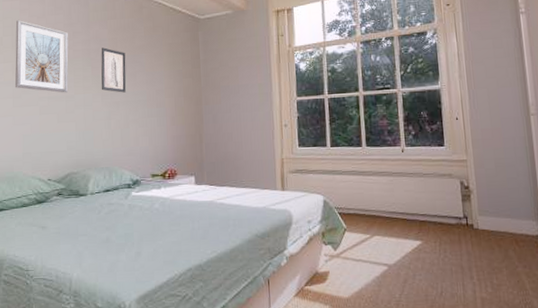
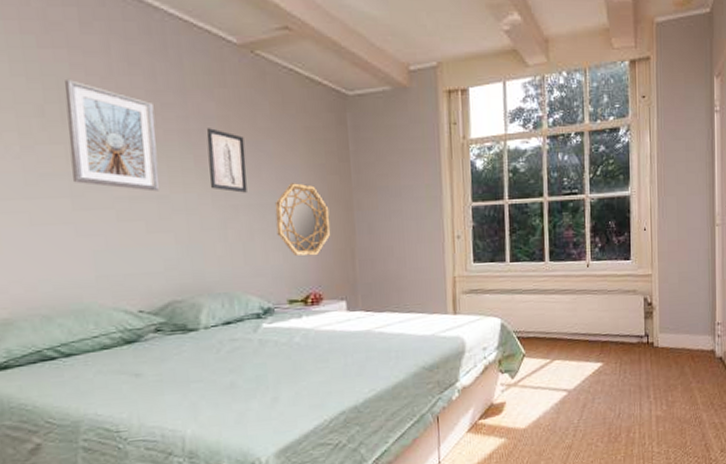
home mirror: none [144,85,185,140] -> present [274,183,331,256]

